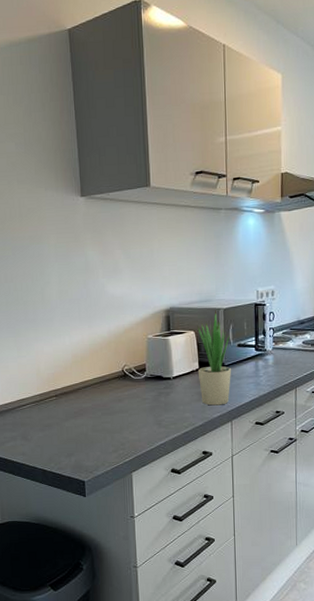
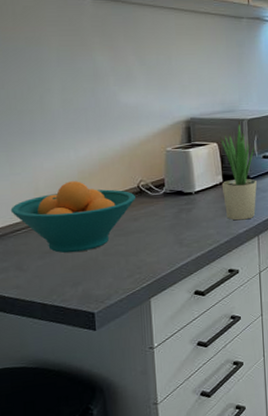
fruit bowl: none [18,364,120,428] -> present [10,181,135,253]

